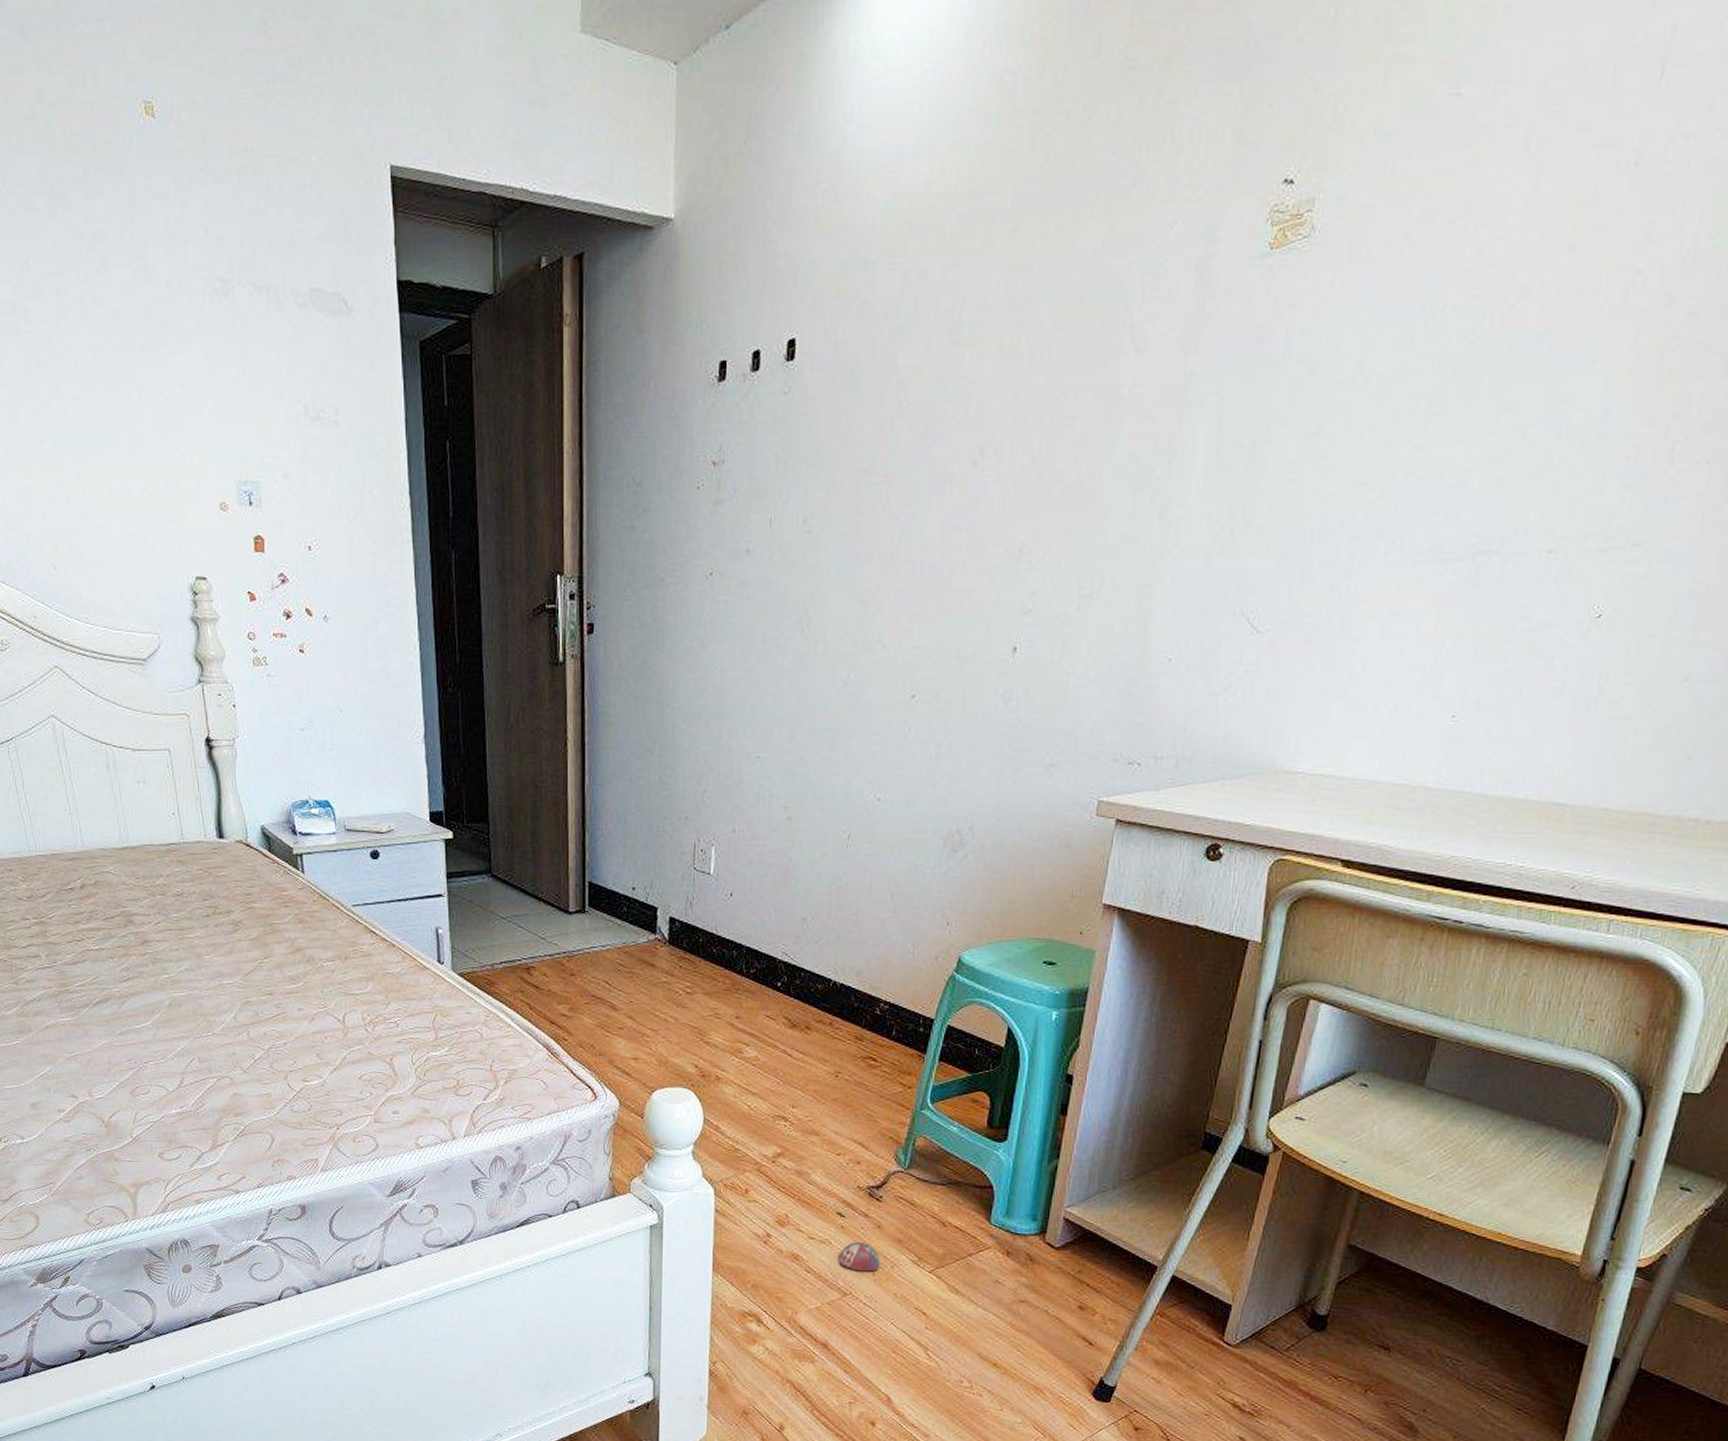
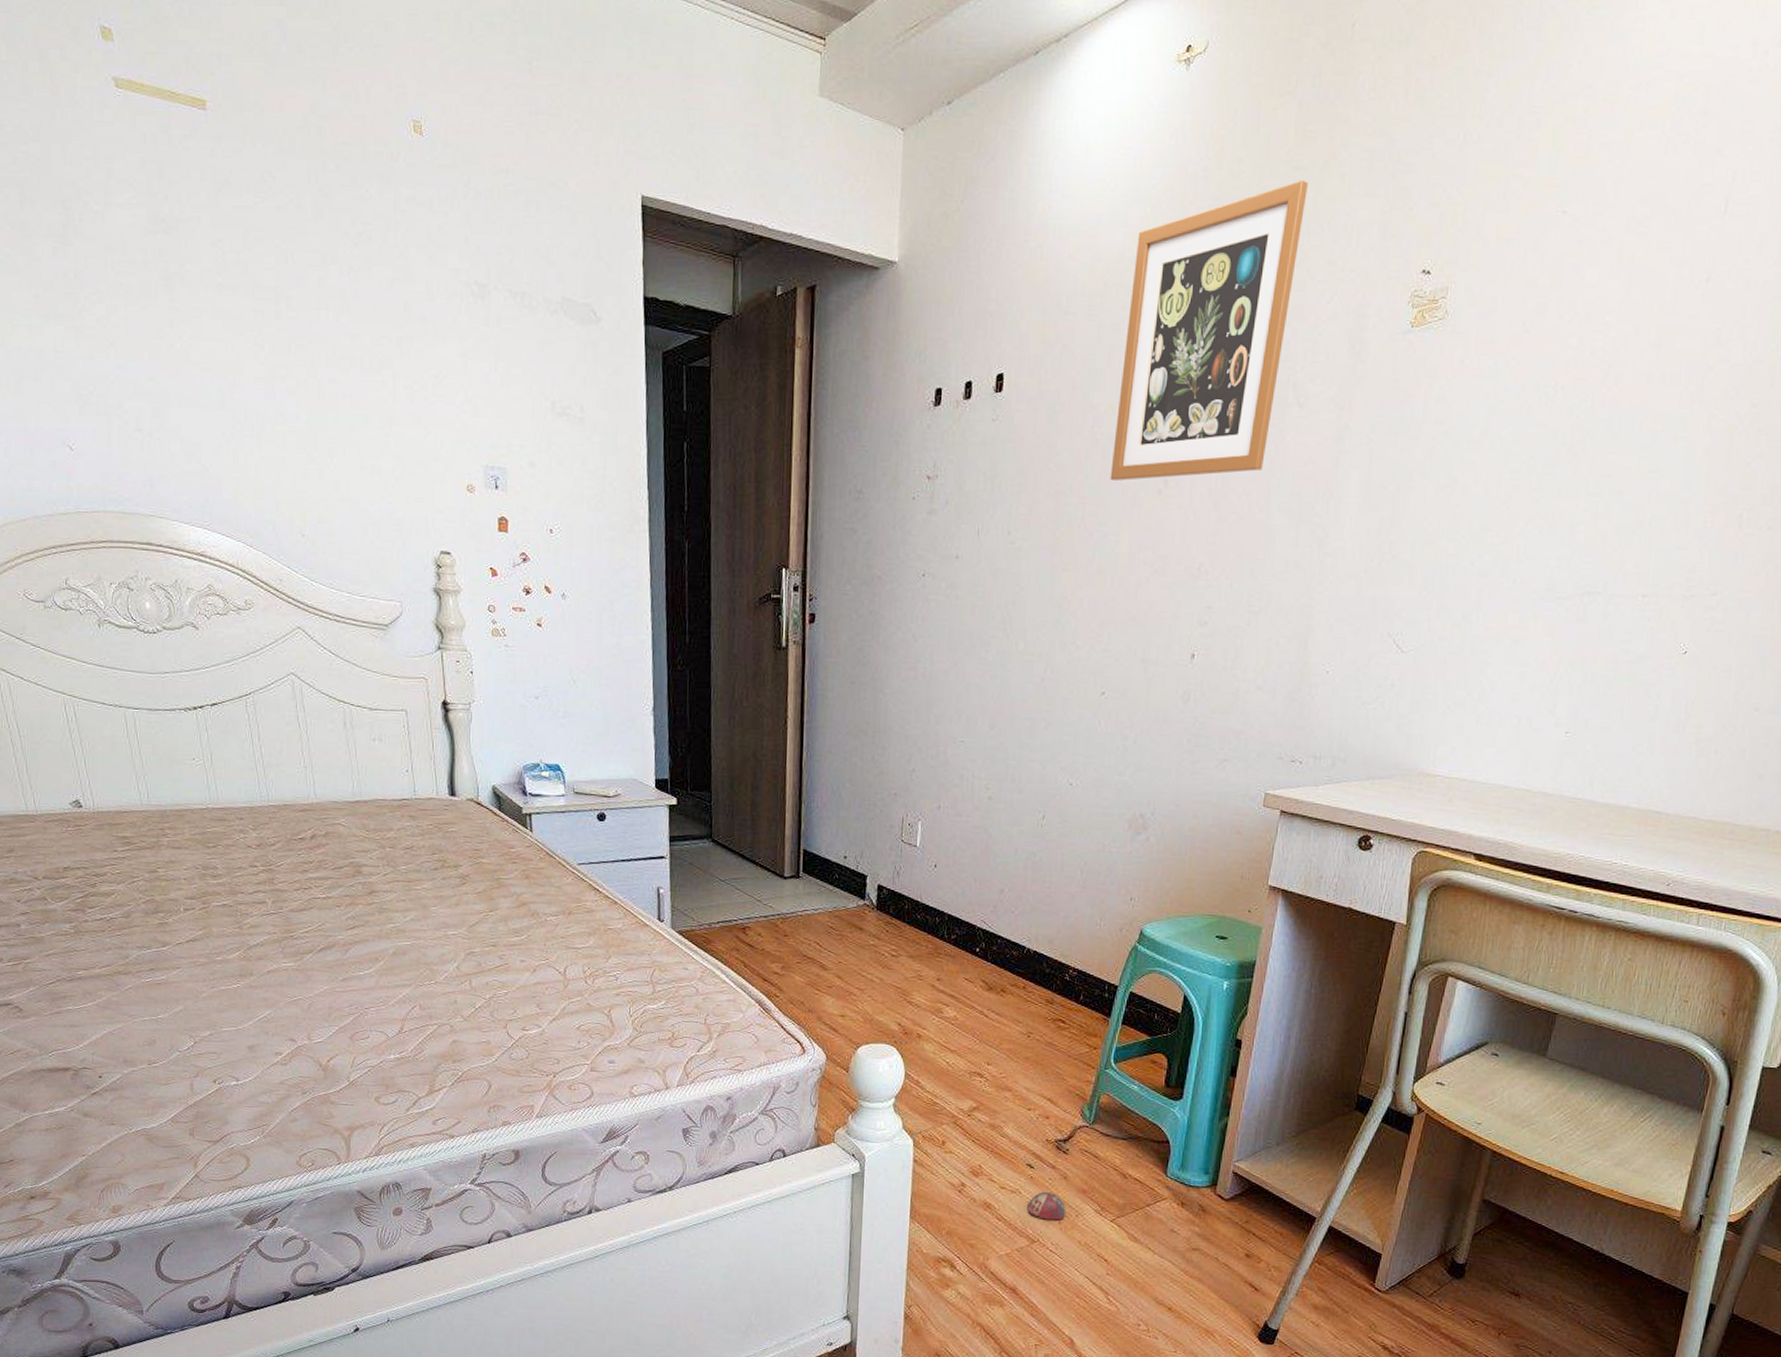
wall art: none [918,82,1146,455] -> present [1110,179,1308,482]

